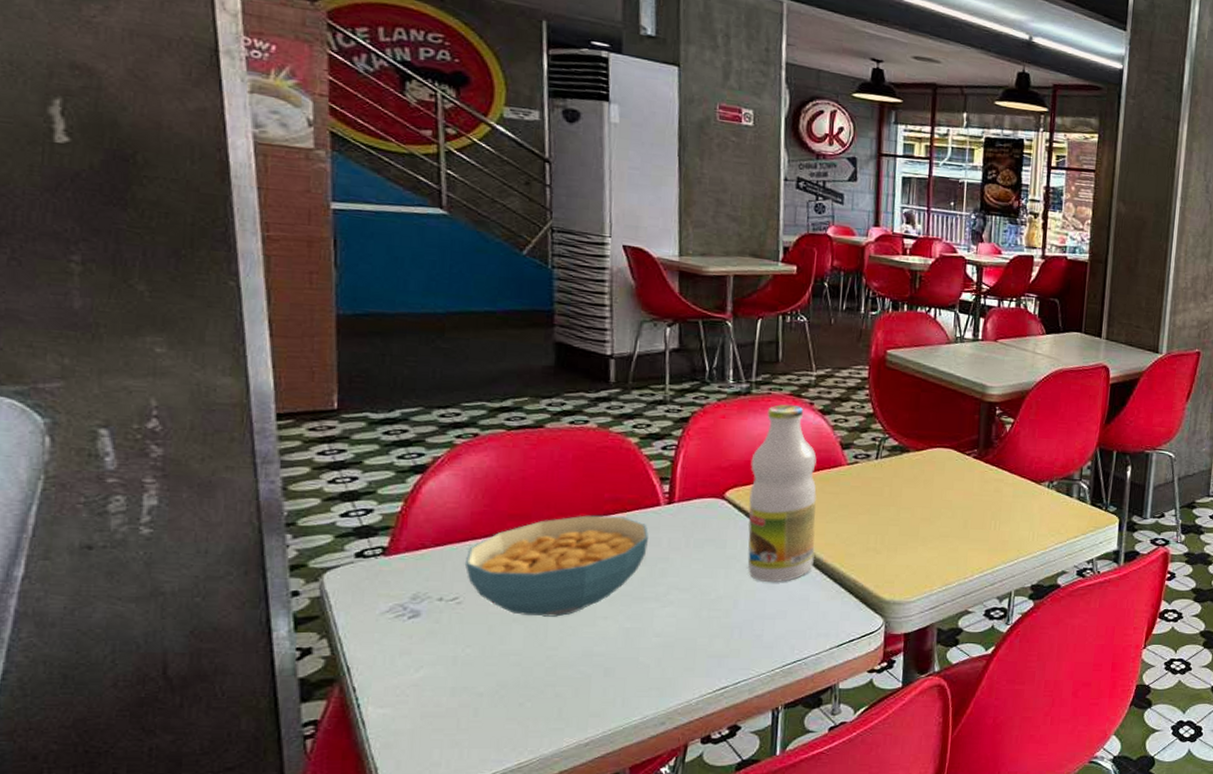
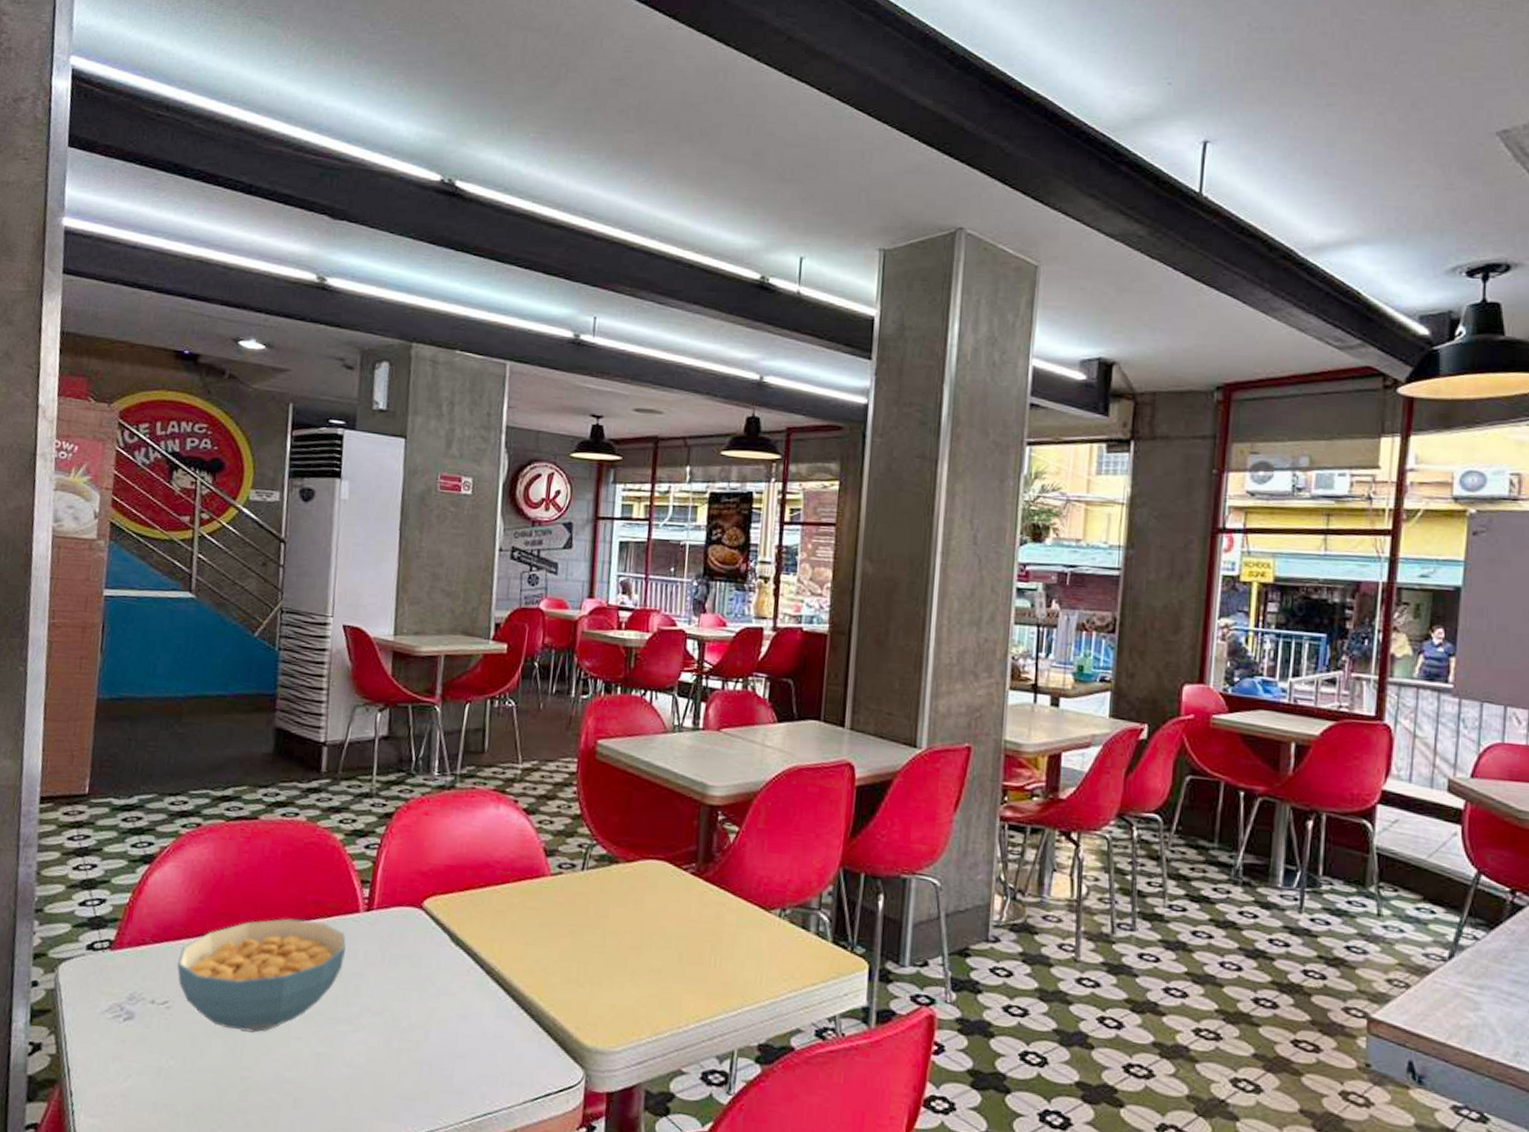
bottle: present [747,404,817,582] -> none [441,801,519,1013]

